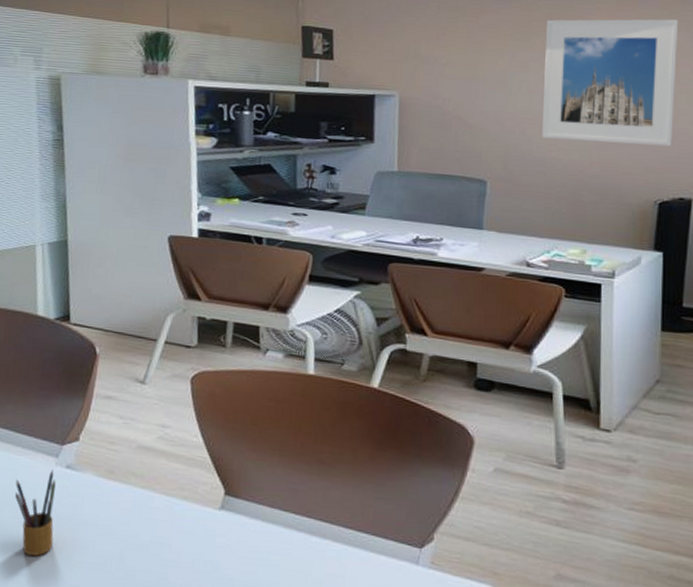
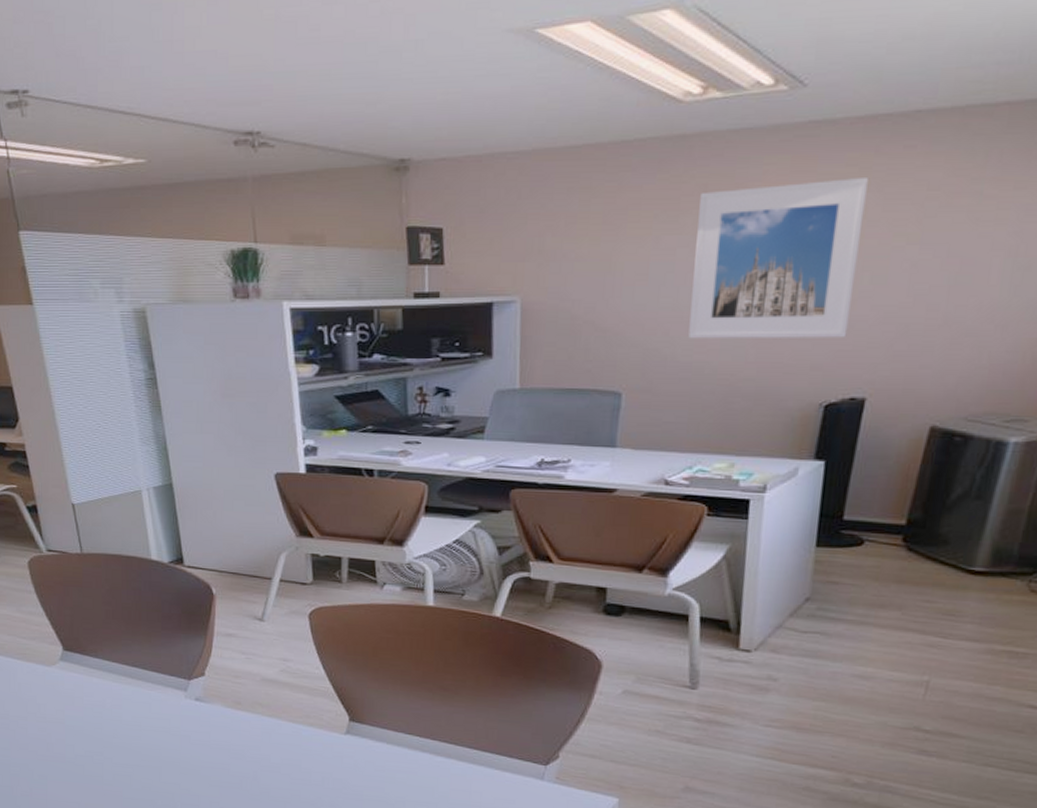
pencil box: present [14,470,56,557] -> none [150,702,190,778]

